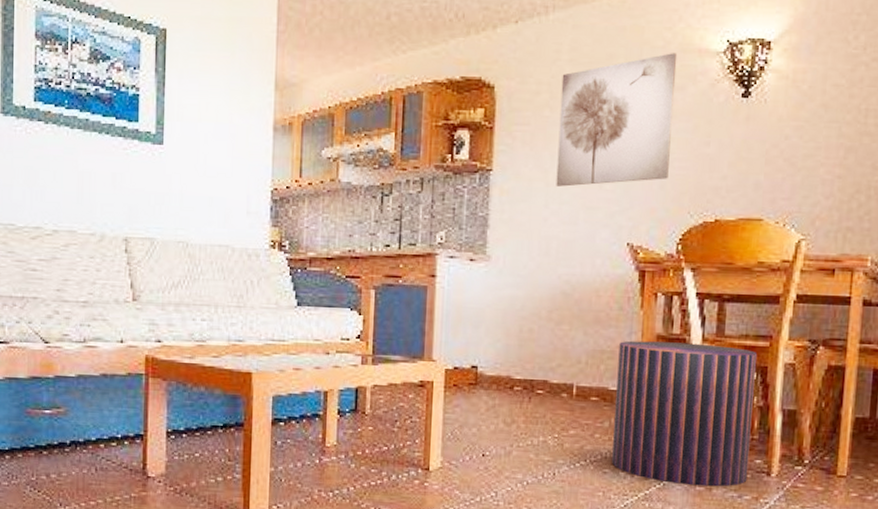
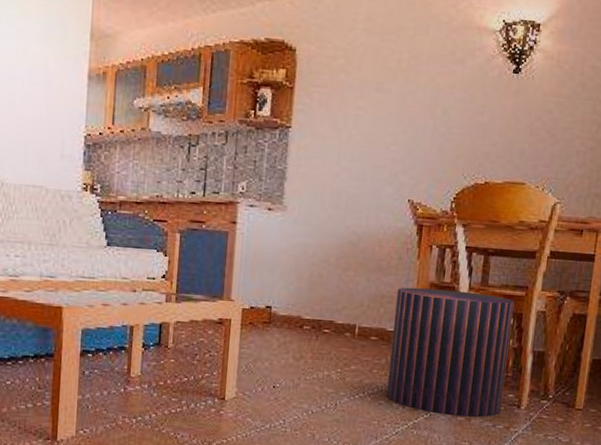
wall art: present [556,53,678,187] -> none [348,28,460,146]

